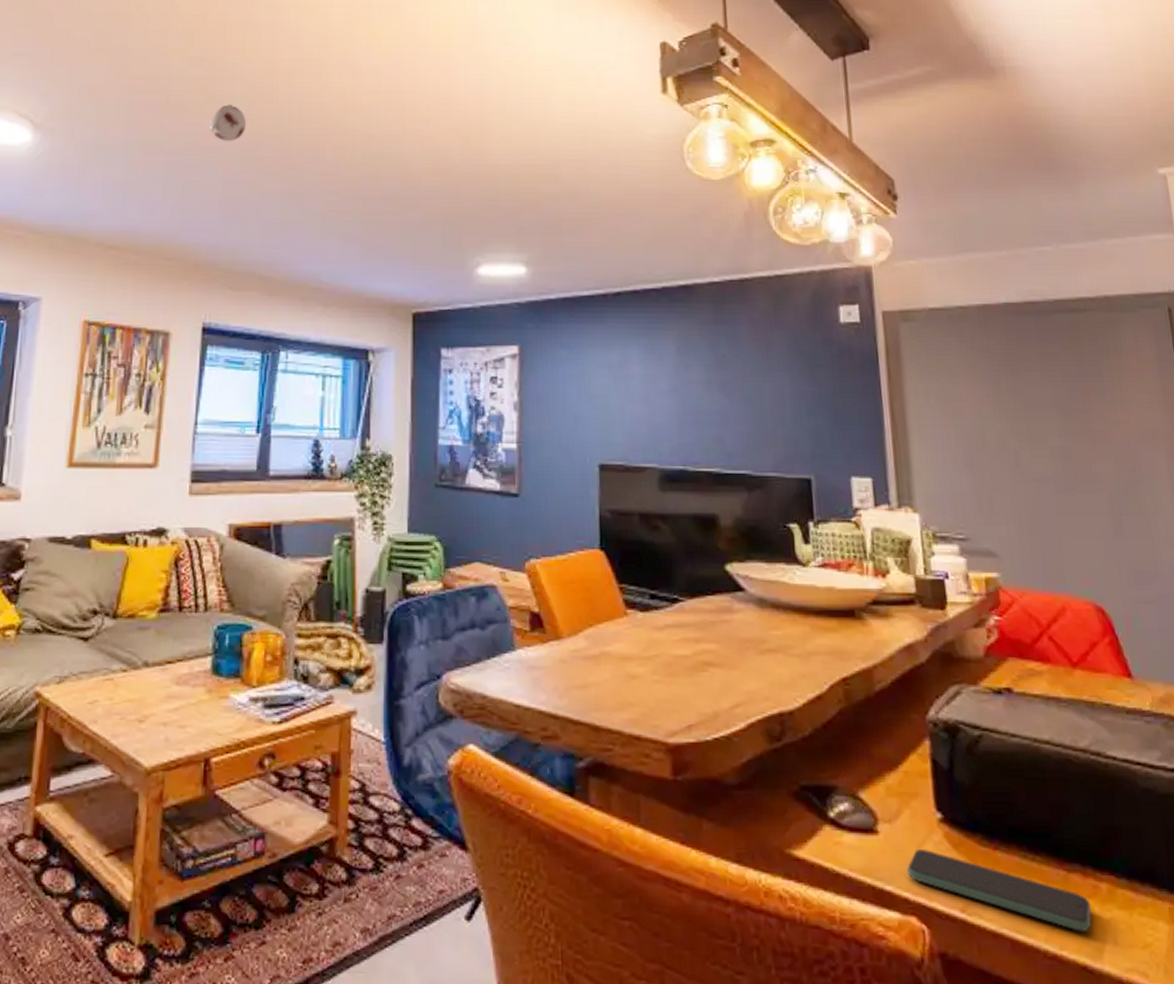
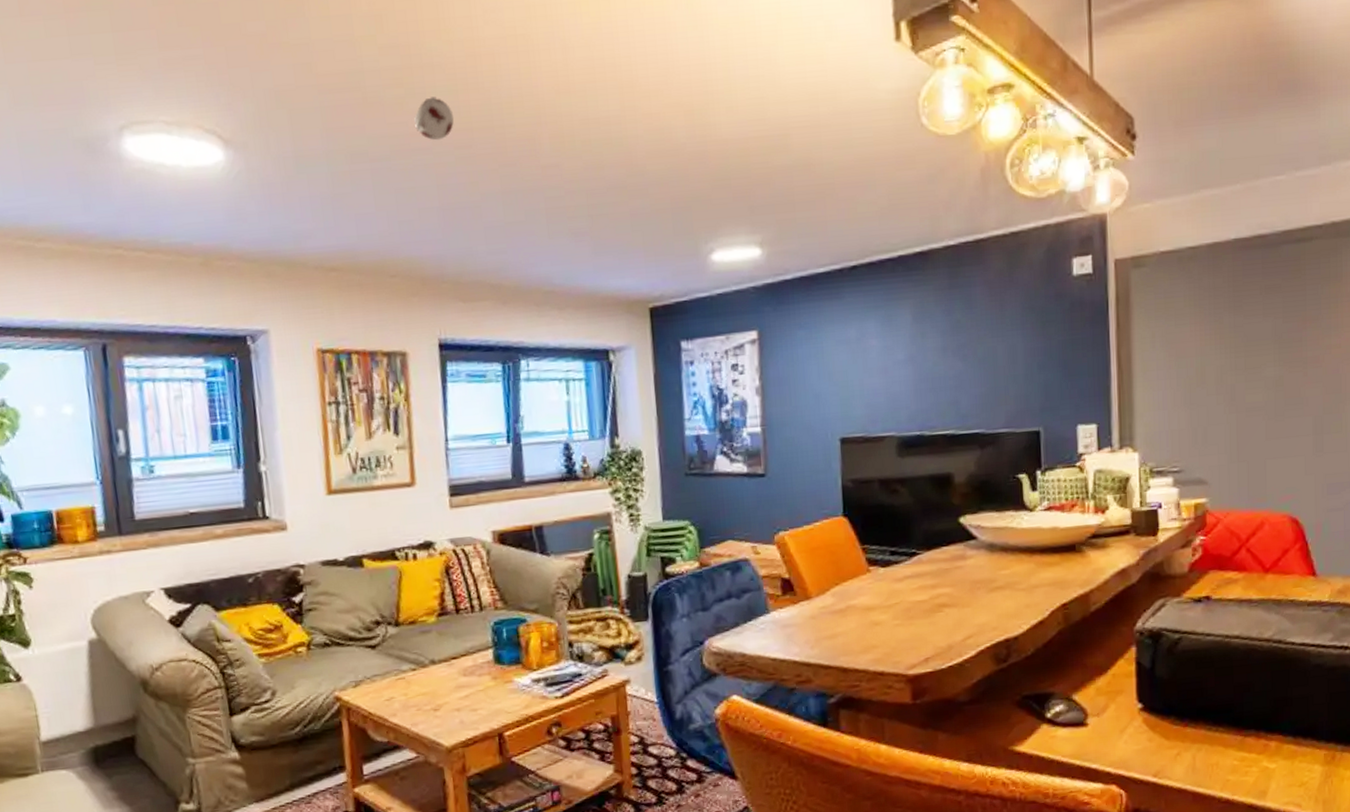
smartphone: present [906,849,1092,932] -> none [1109,733,1261,780]

